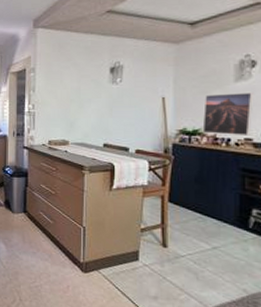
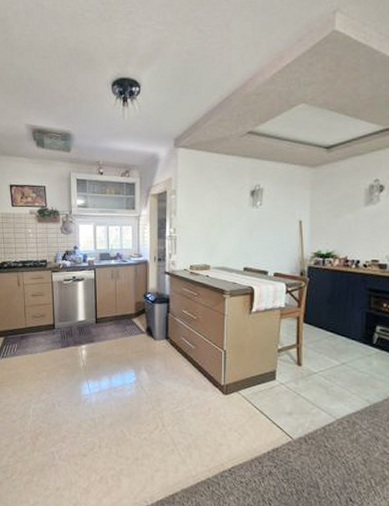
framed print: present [202,92,254,137] -> none [335,215,381,258]

